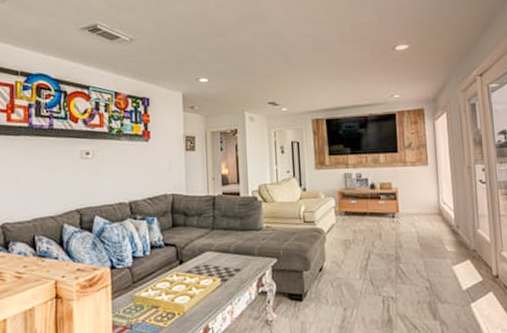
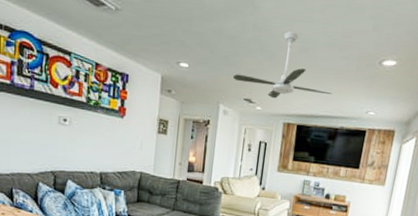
ceiling fan: none [253,34,354,98] -> present [232,31,332,99]

